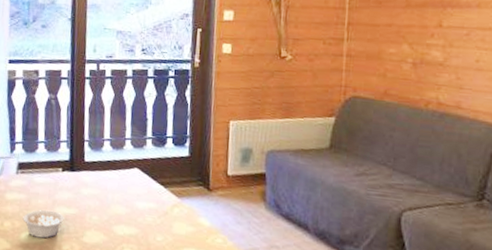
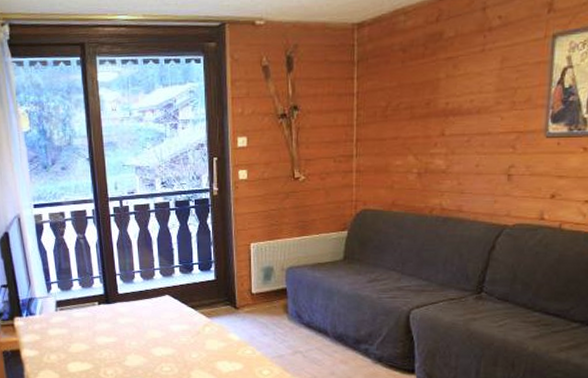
legume: present [22,210,64,239] -> none [67,341,106,366]

